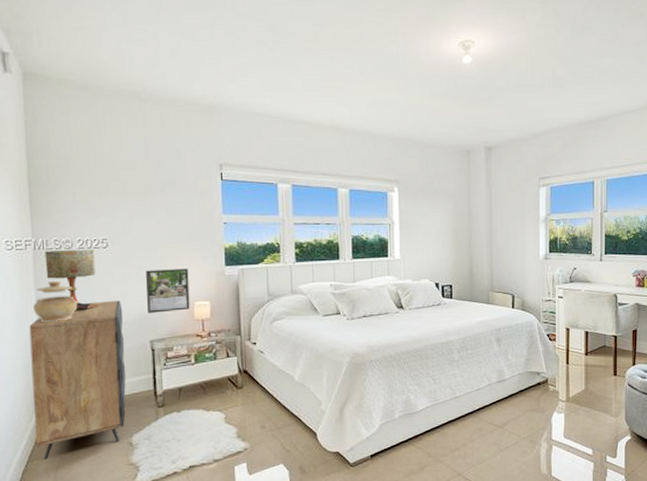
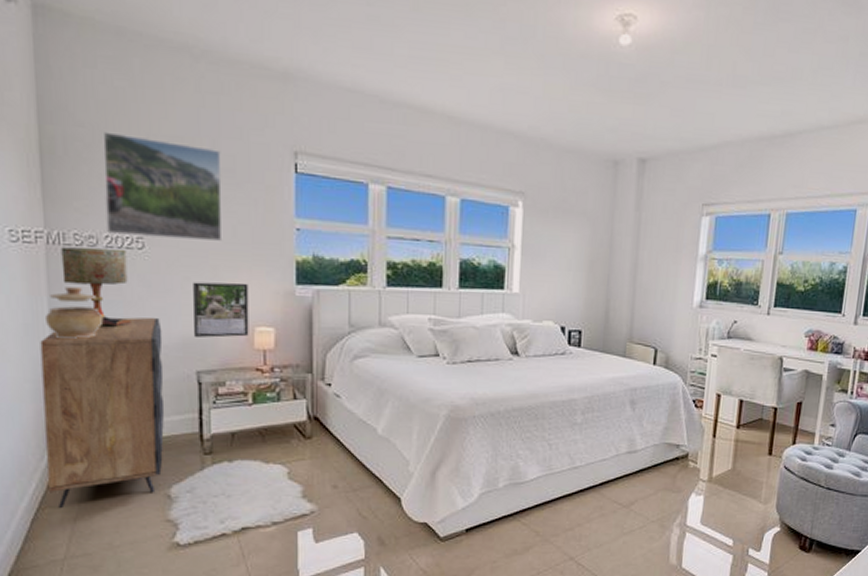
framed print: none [75,161,168,238] -> present [102,131,223,241]

